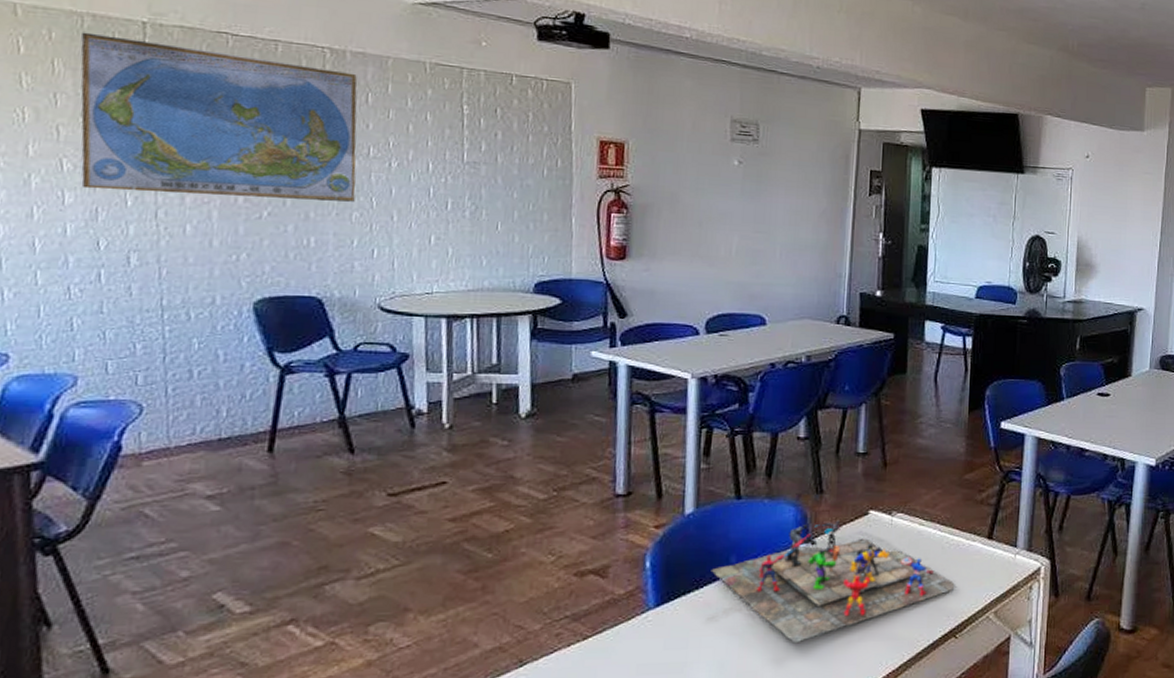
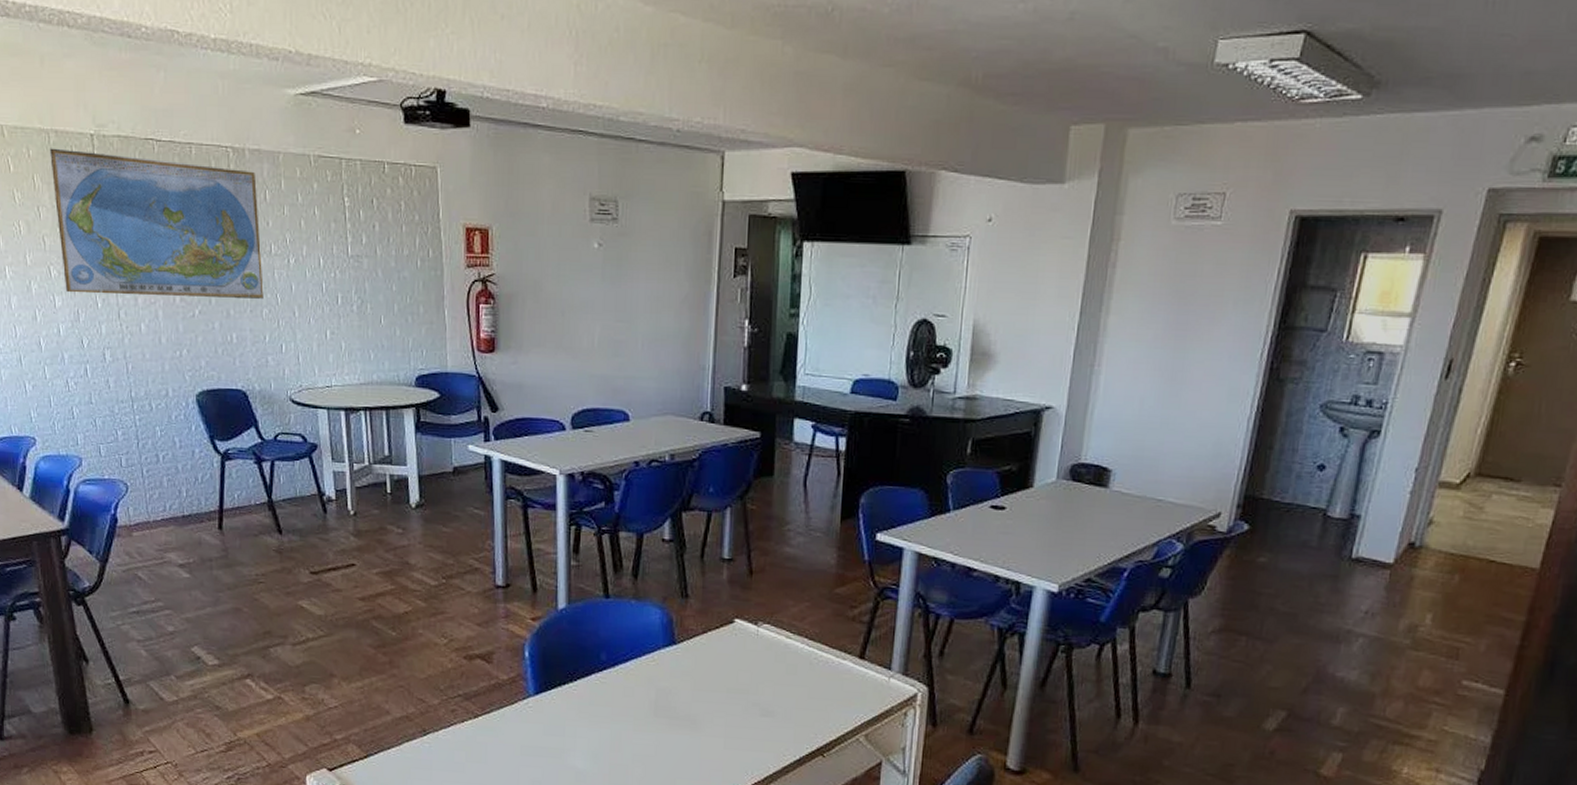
board game: present [711,520,955,644] -> none [583,626,823,744]

